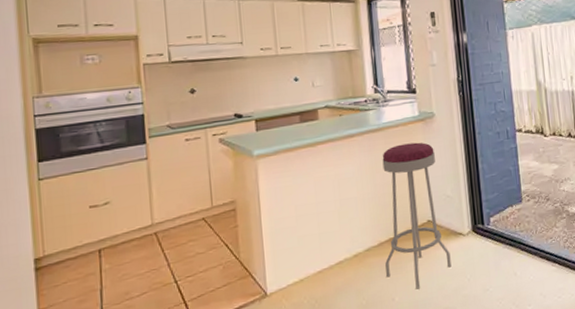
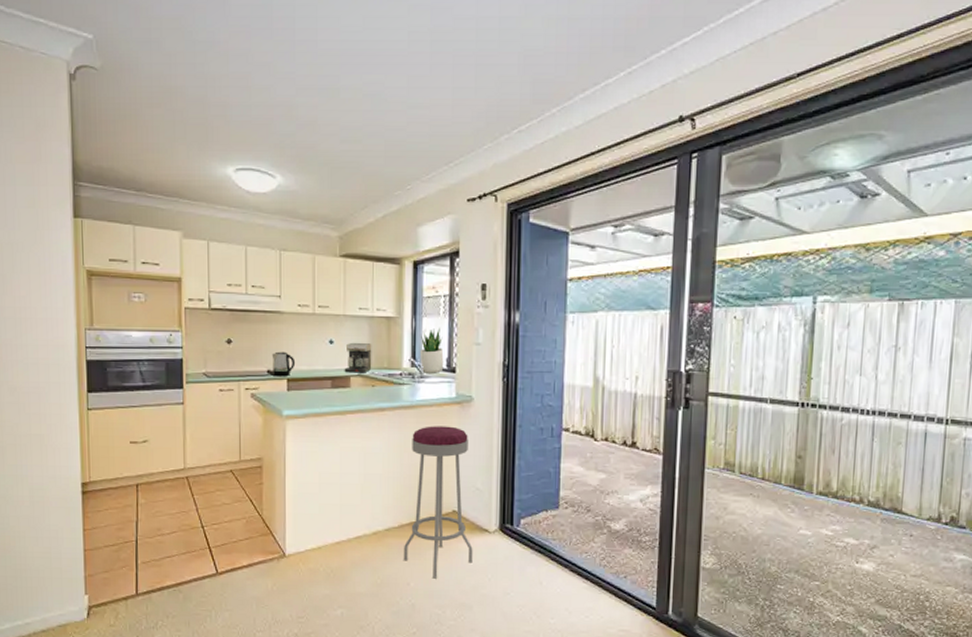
kettle: none [237,94,263,119] -> present [272,351,296,377]
coffee maker: none [311,75,338,106] -> present [344,342,372,373]
planter: none [381,54,405,97] -> present [421,327,444,373]

